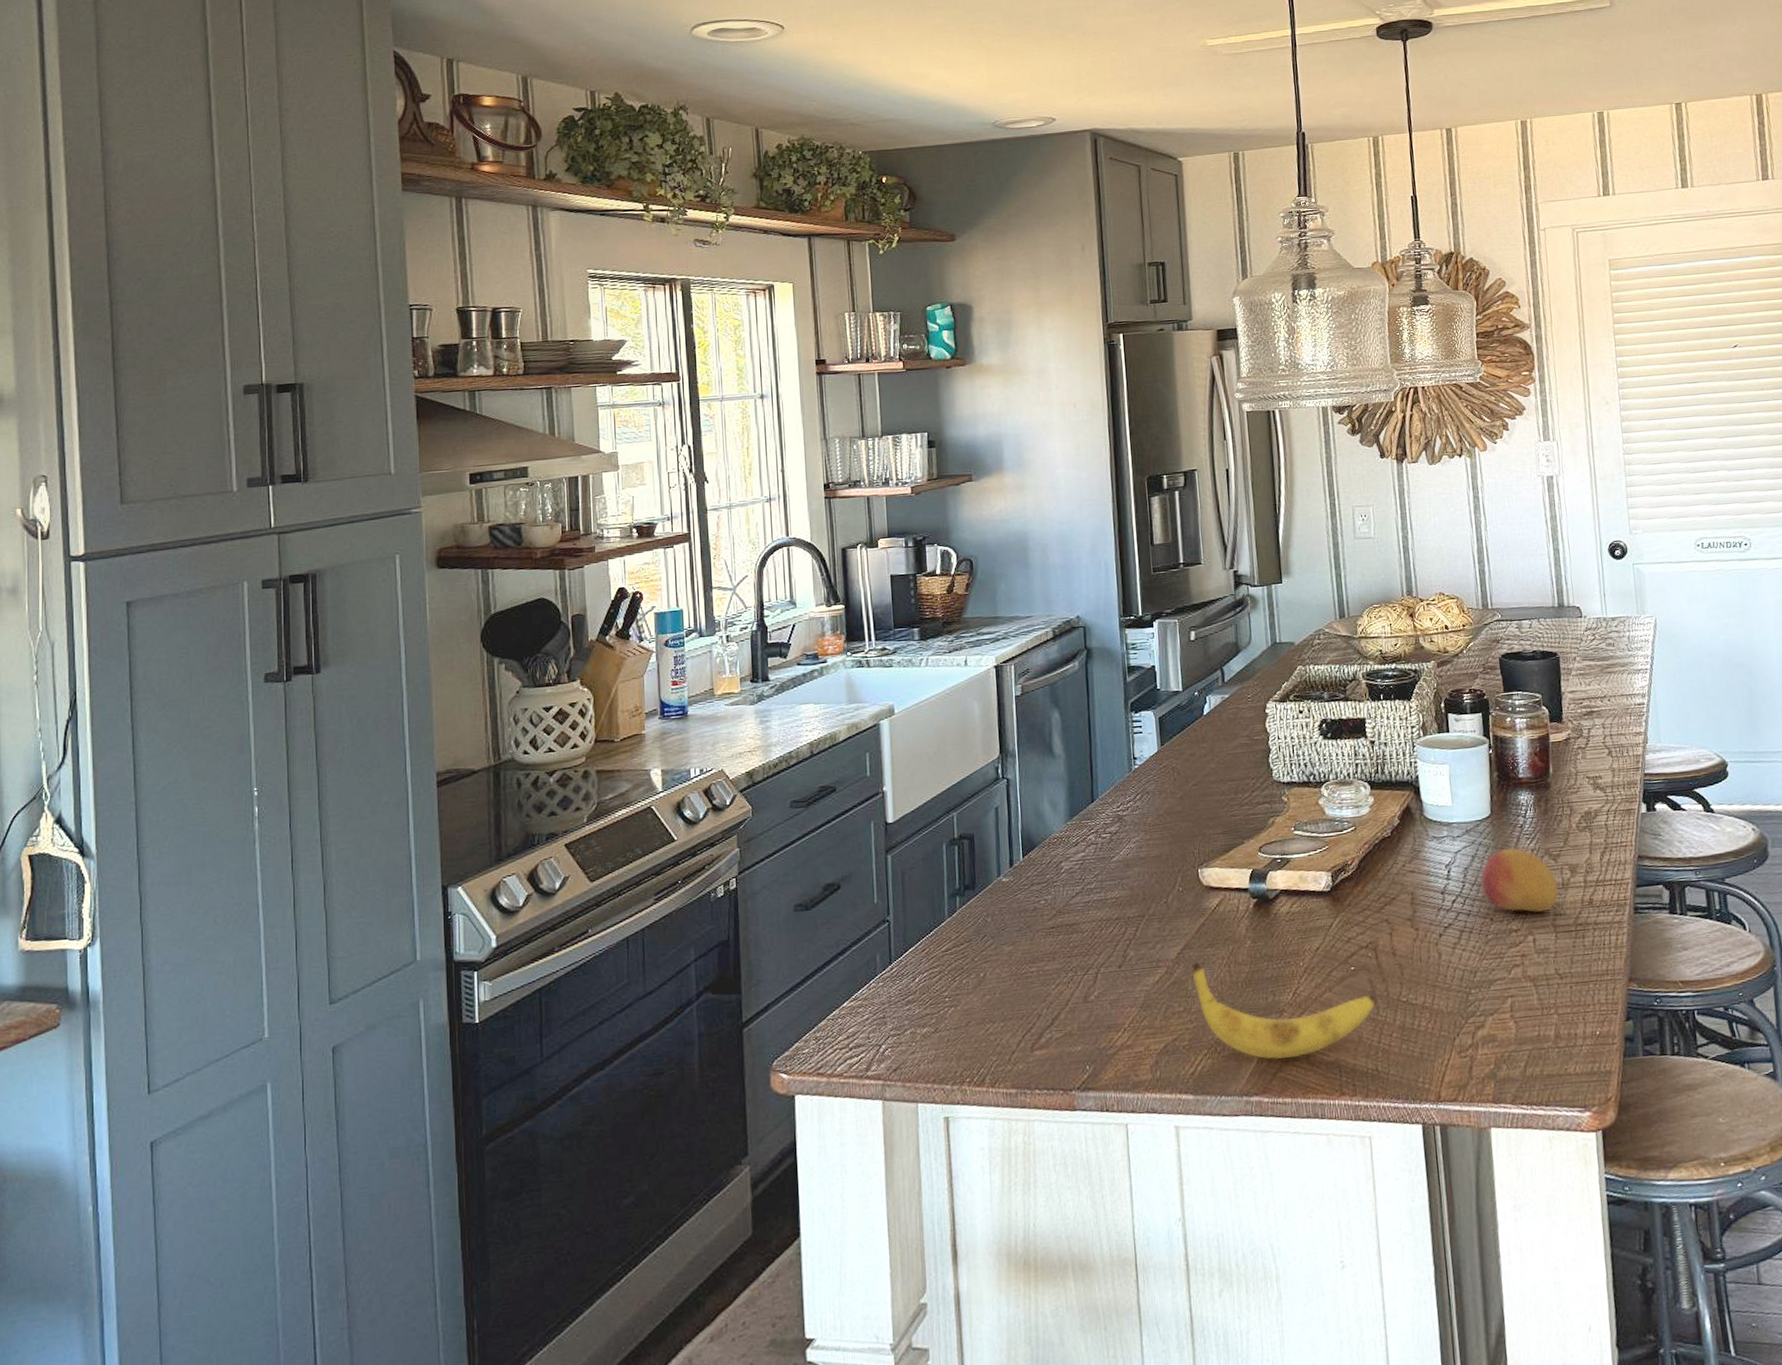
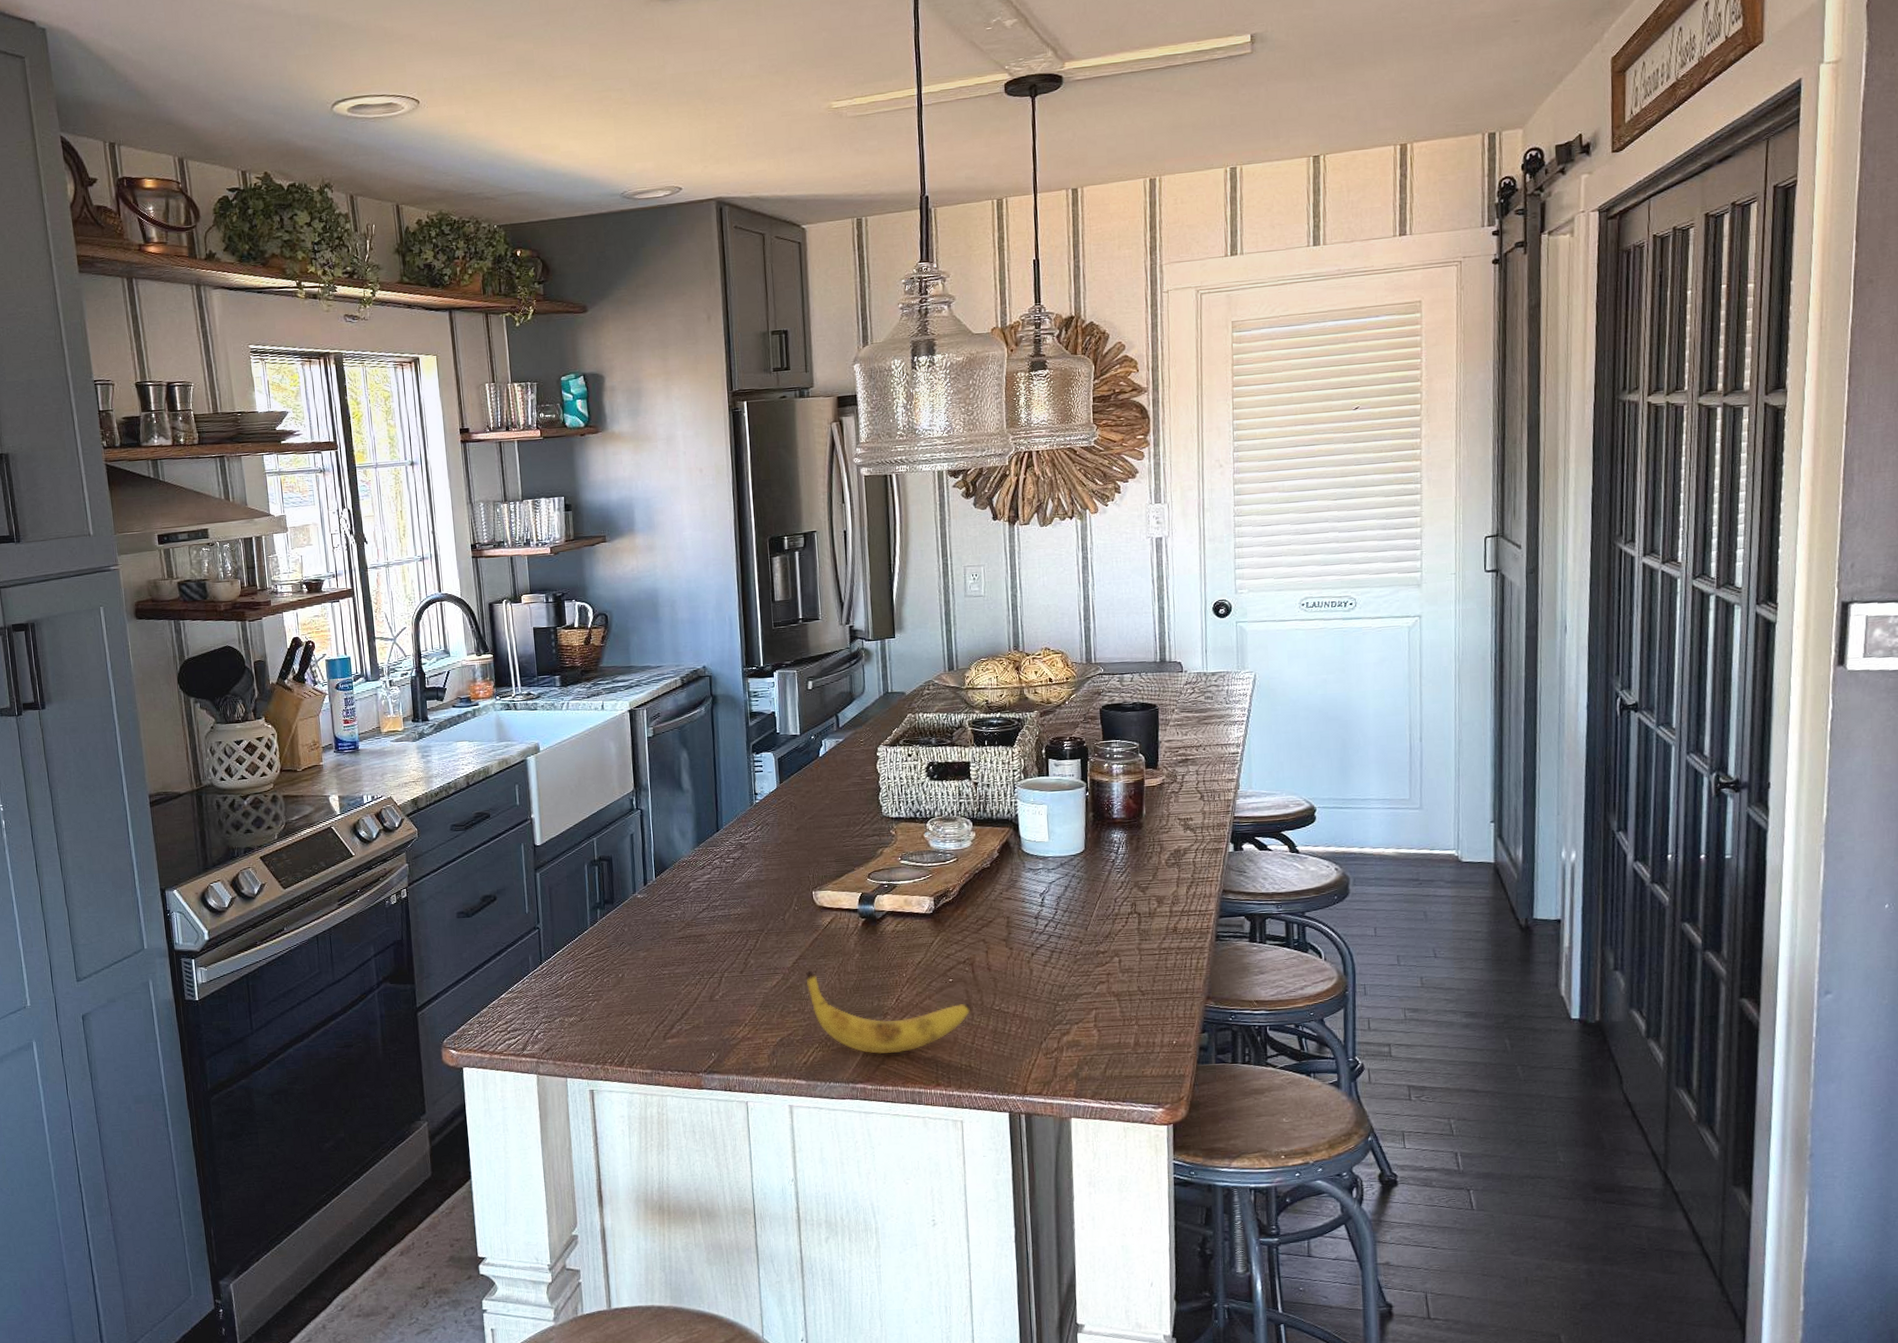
fruit: present [1480,847,1559,912] -> none [1072,880,1146,937]

